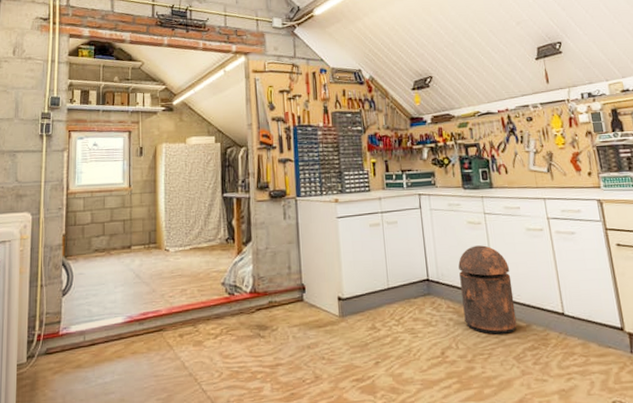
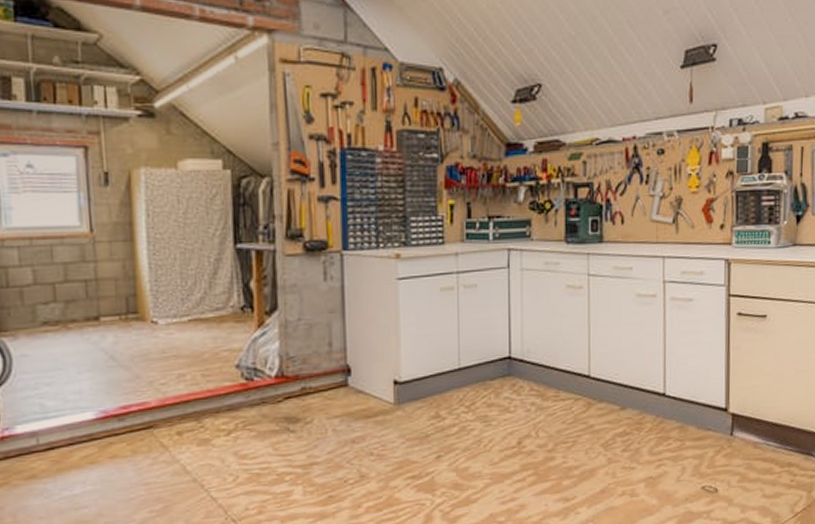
trash can: present [458,245,517,335] -> none [549,315,611,420]

